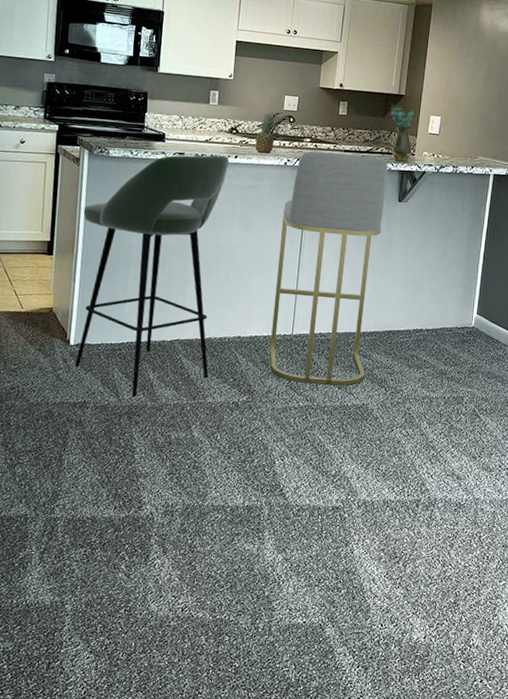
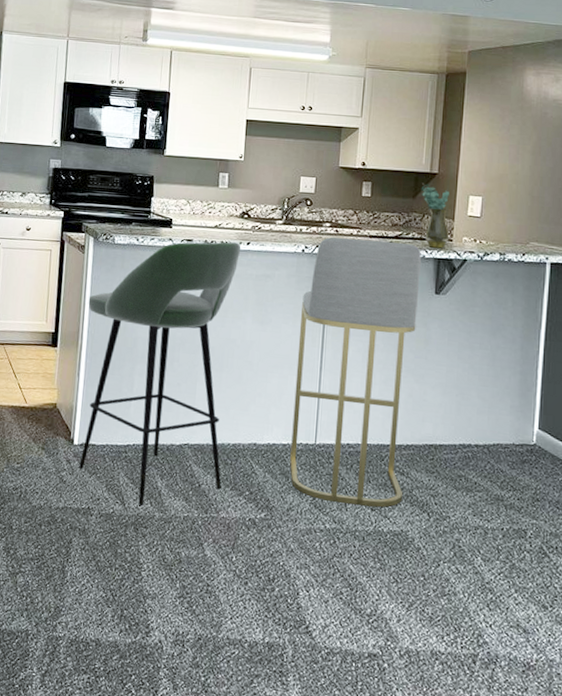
fruit: present [255,113,277,154] -> none [269,196,292,241]

